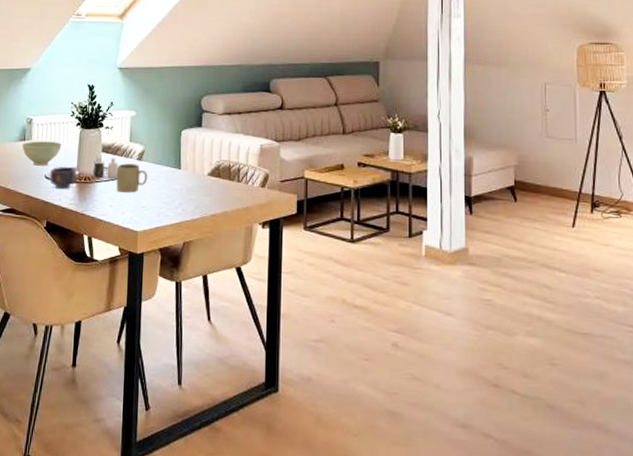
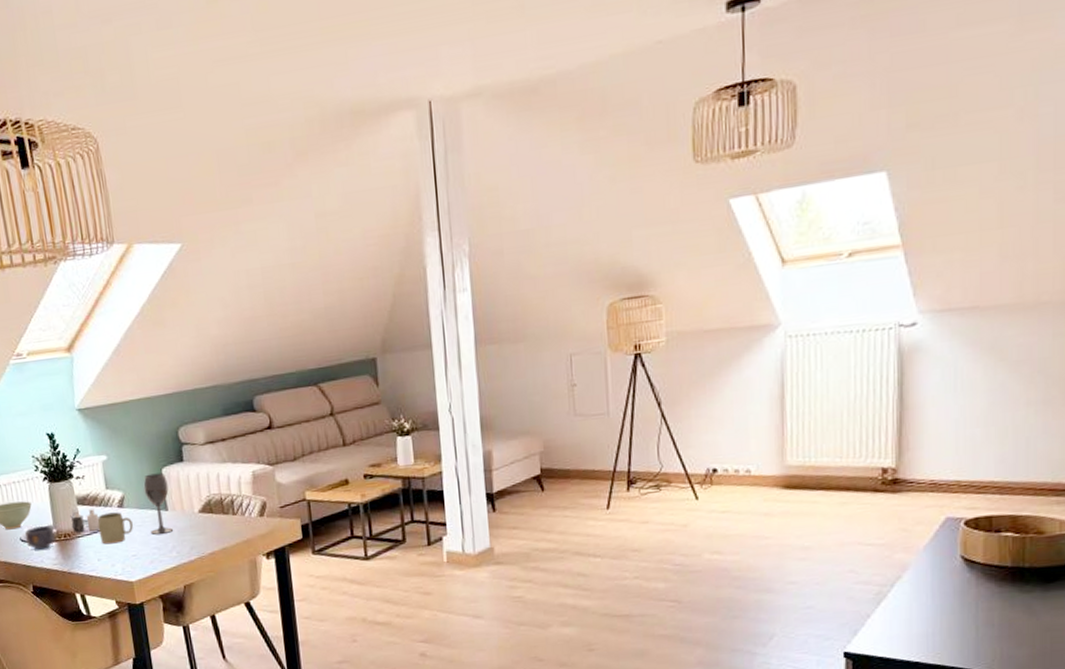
wine glass: none [162,134,185,190] -> present [143,473,173,535]

